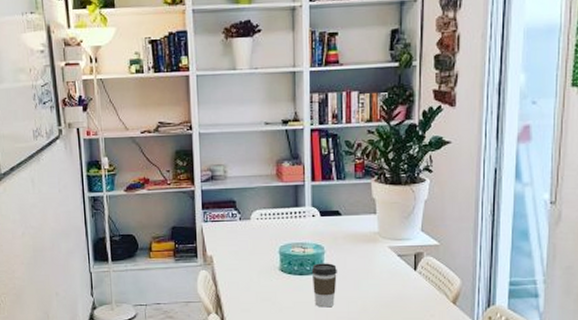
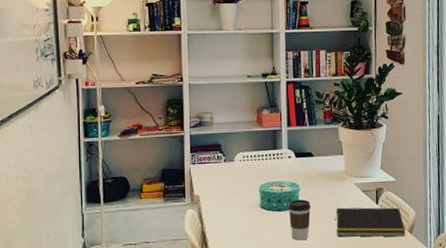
notepad: none [365,273,448,308] -> present [335,207,406,237]

